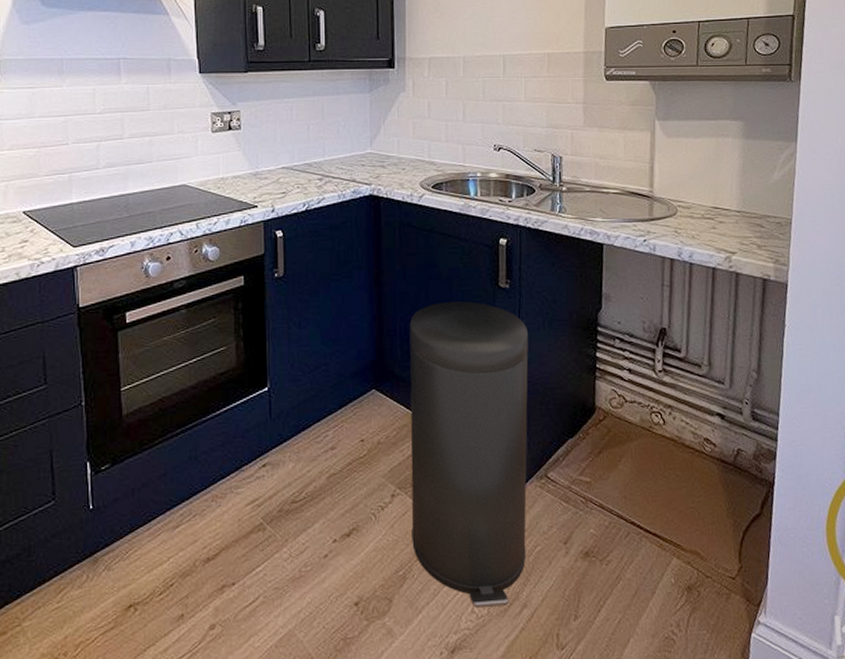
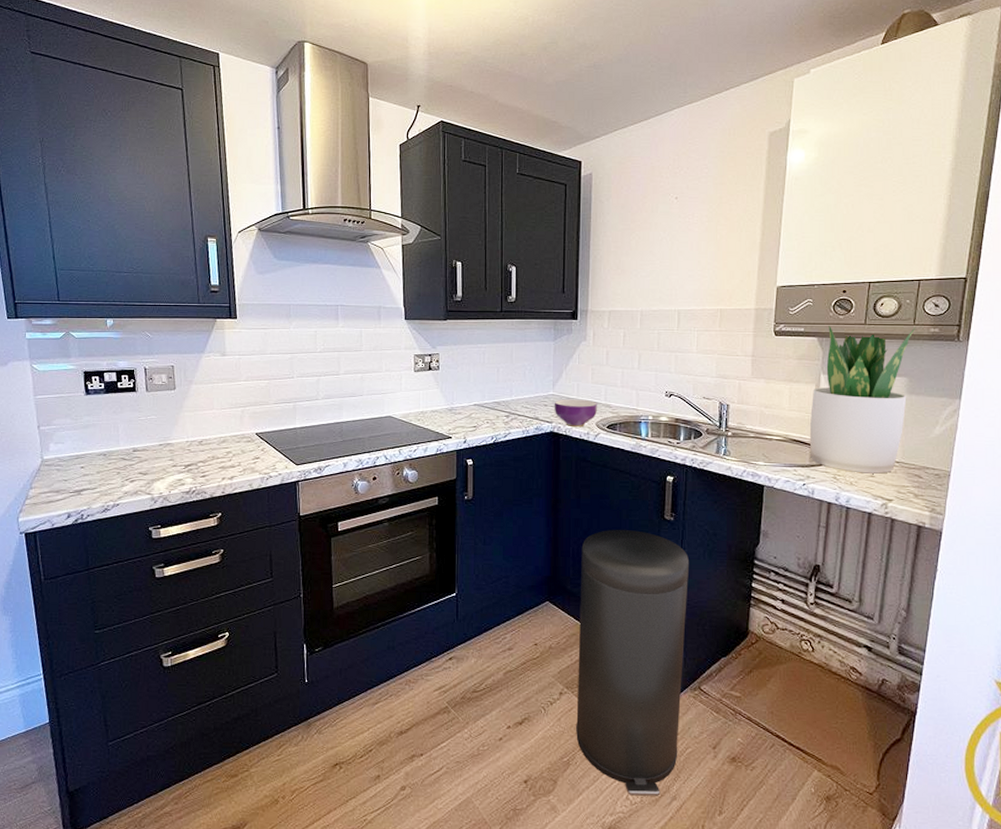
bowl: none [372,156,421,189] -> present [554,399,598,428]
planter: none [647,67,748,225] -> present [809,326,916,474]

